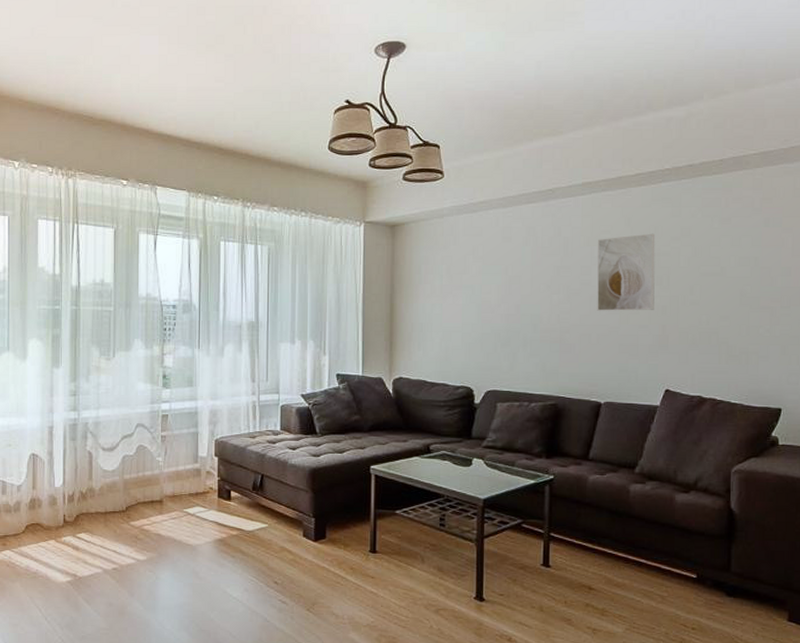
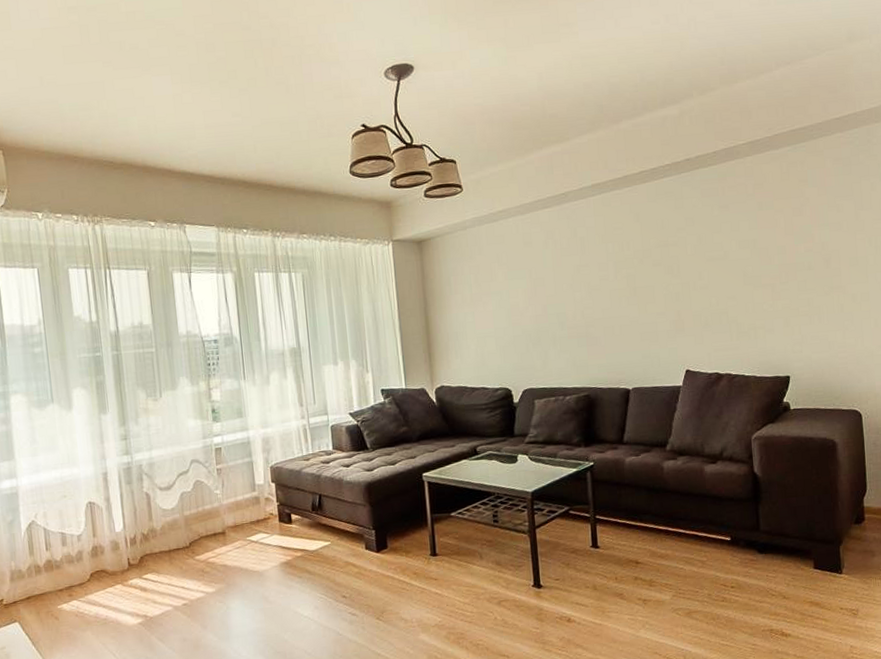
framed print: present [597,233,656,311] -> none [611,226,669,304]

